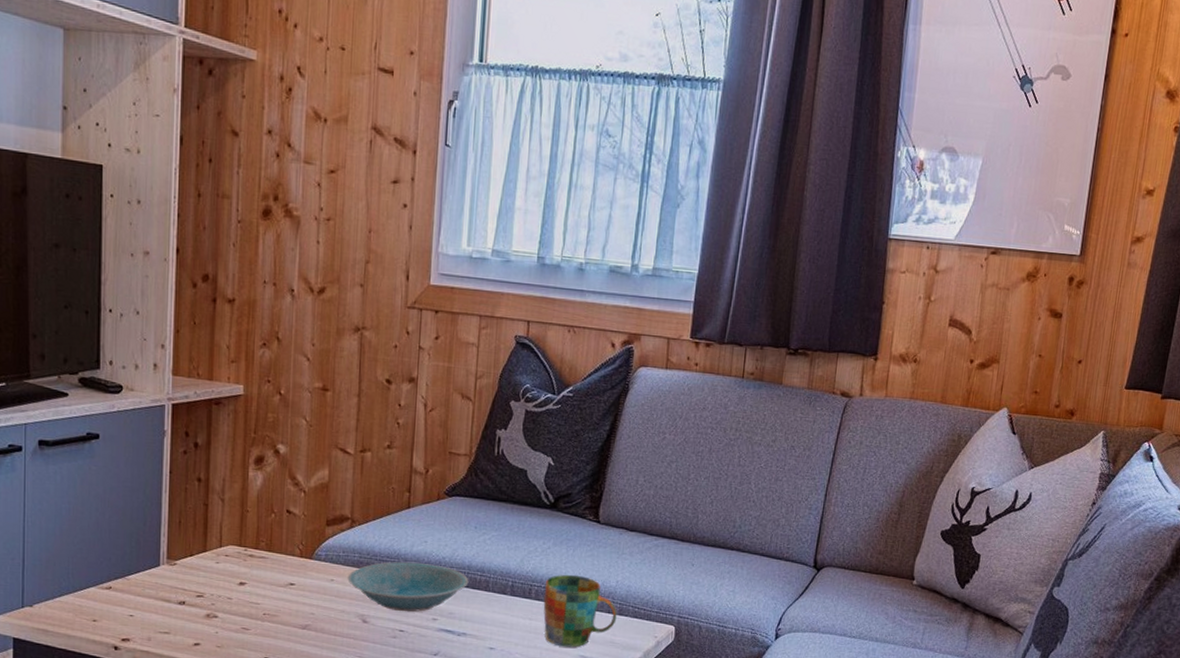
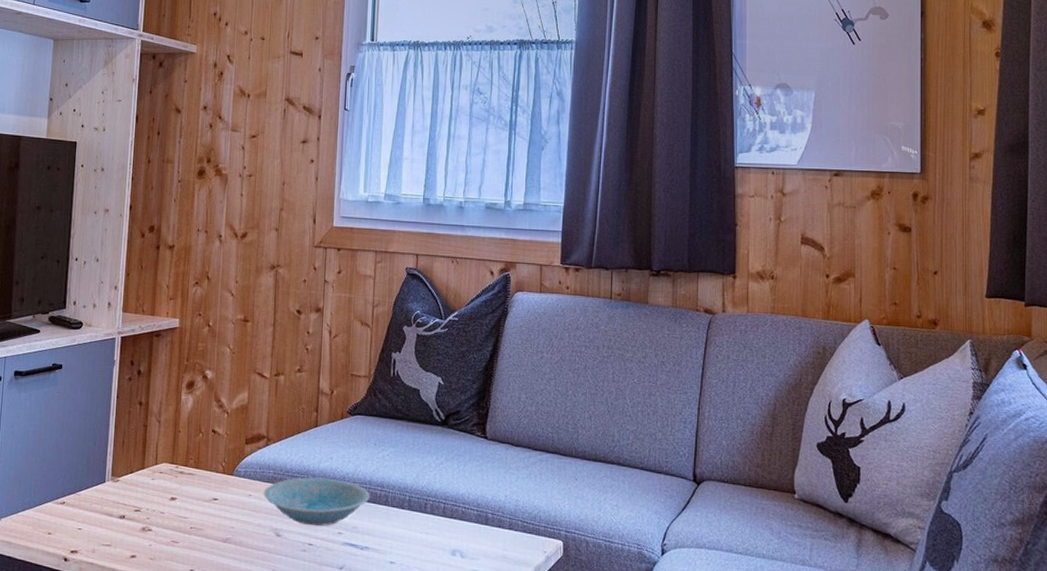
mug: present [543,574,617,647] -> none [438,489,507,562]

